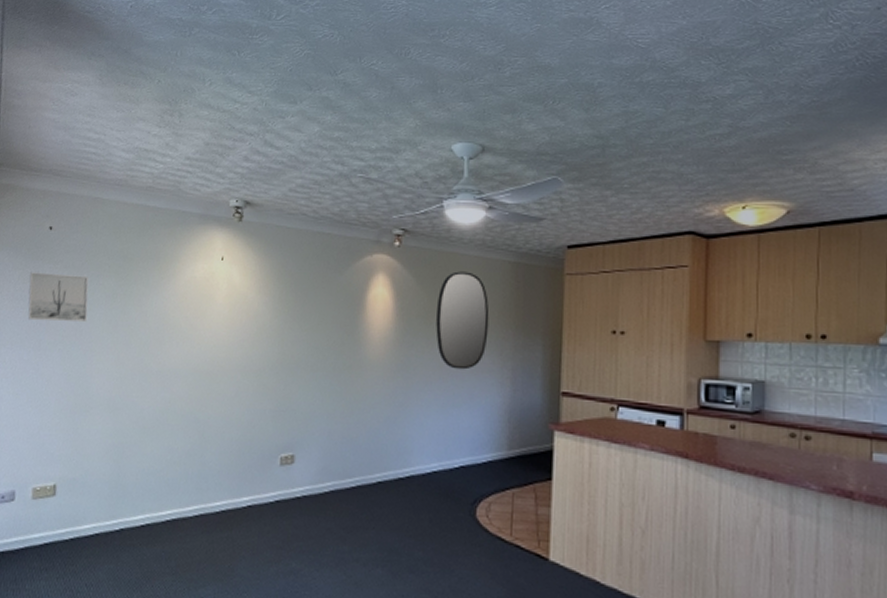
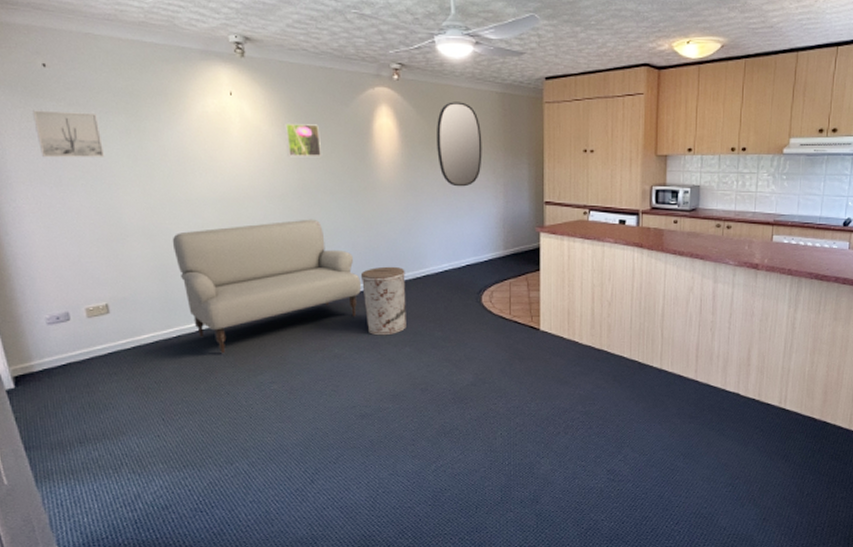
sofa: none [135,399,334,557] -> present [172,219,362,354]
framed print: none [270,290,309,329] -> present [283,122,322,157]
trash can: none [333,461,386,551] -> present [360,266,406,336]

